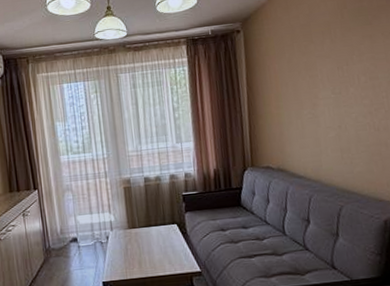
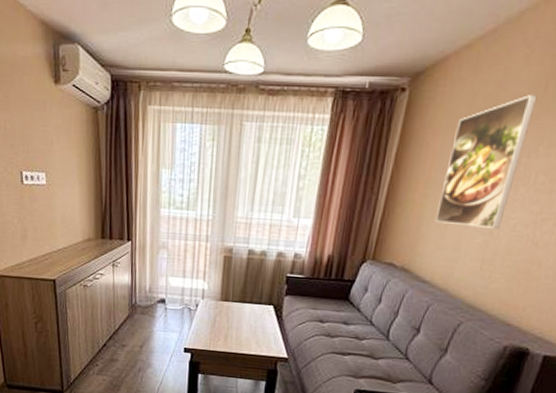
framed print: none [287,21,346,126] -> present [436,95,538,228]

